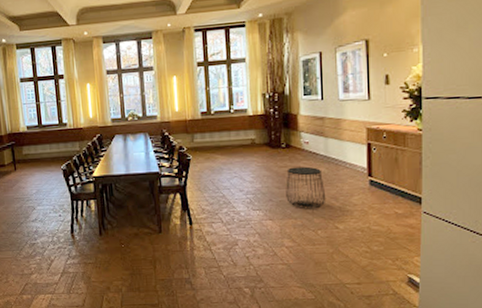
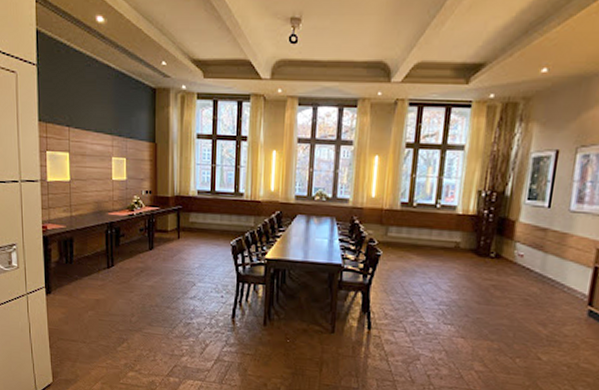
side table: present [286,166,326,210] -> none [485,281,533,334]

